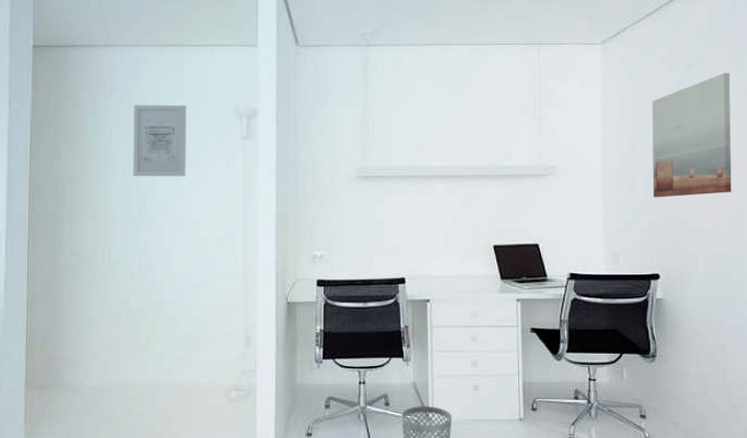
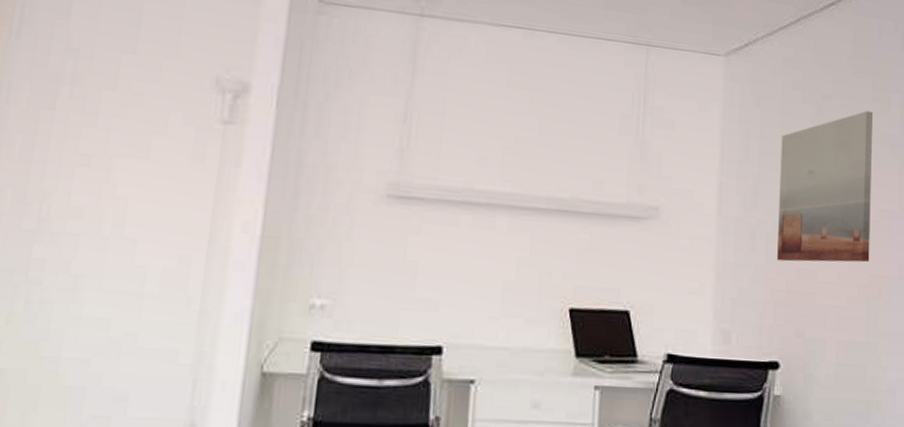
wall art: present [133,105,187,177] -> none [36,53,140,170]

